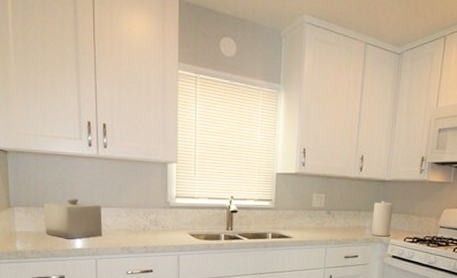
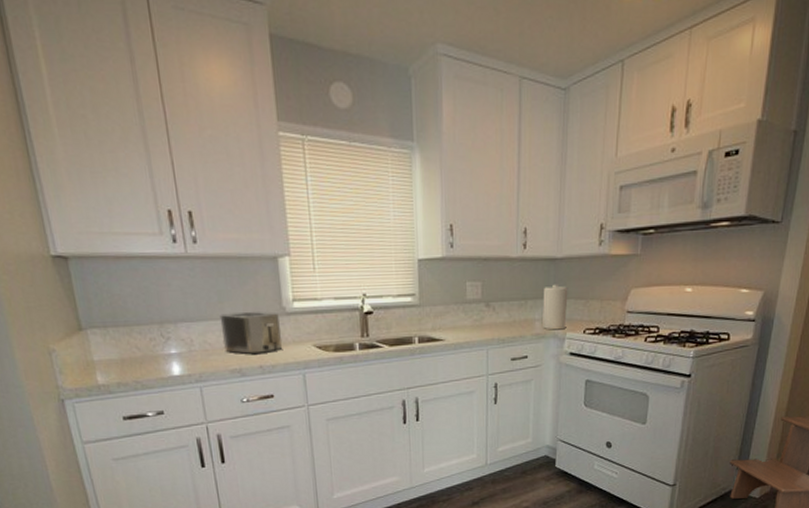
canister: present [44,198,102,239] -> none [124,311,205,365]
toaster: none [117,203,164,237] -> present [219,312,283,355]

